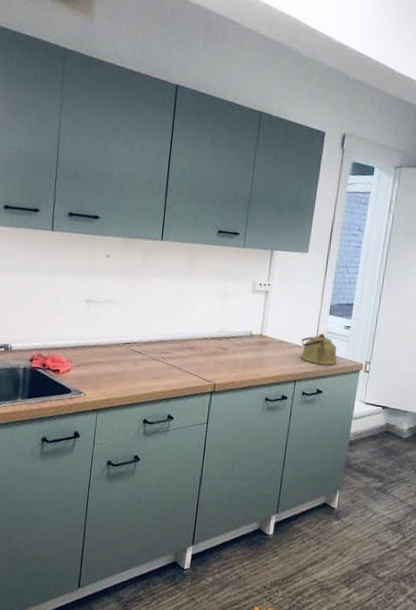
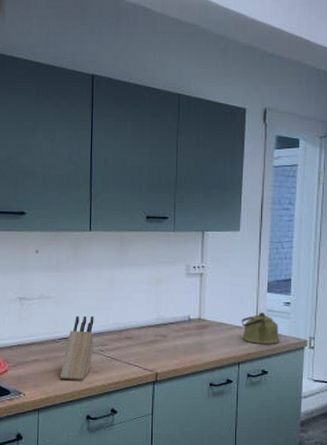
knife block: none [120,322,159,386] -> present [59,315,95,381]

